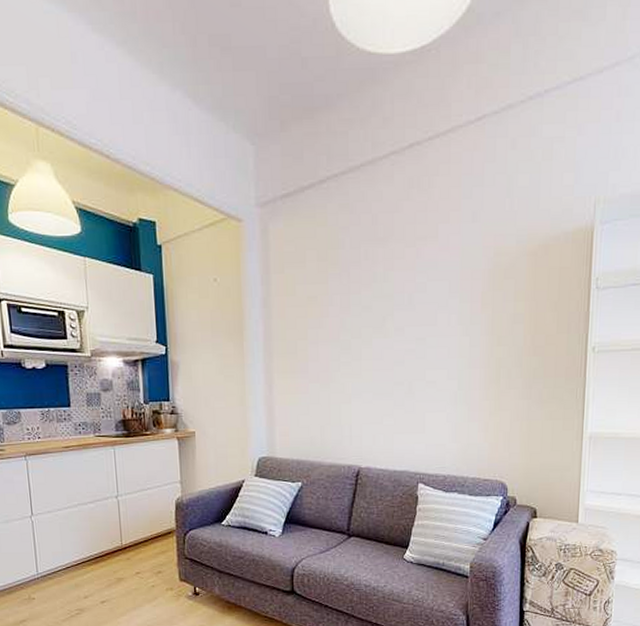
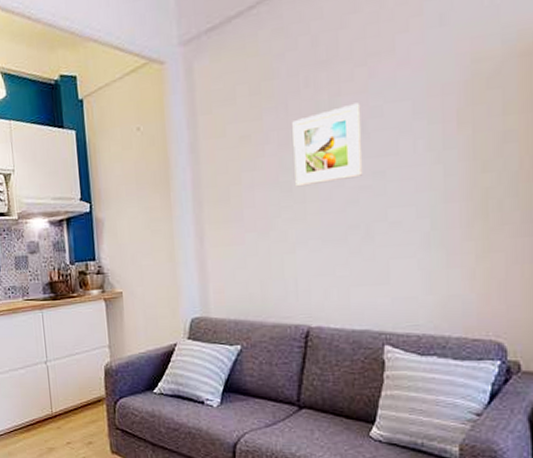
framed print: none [353,278,409,346] -> present [292,102,363,187]

